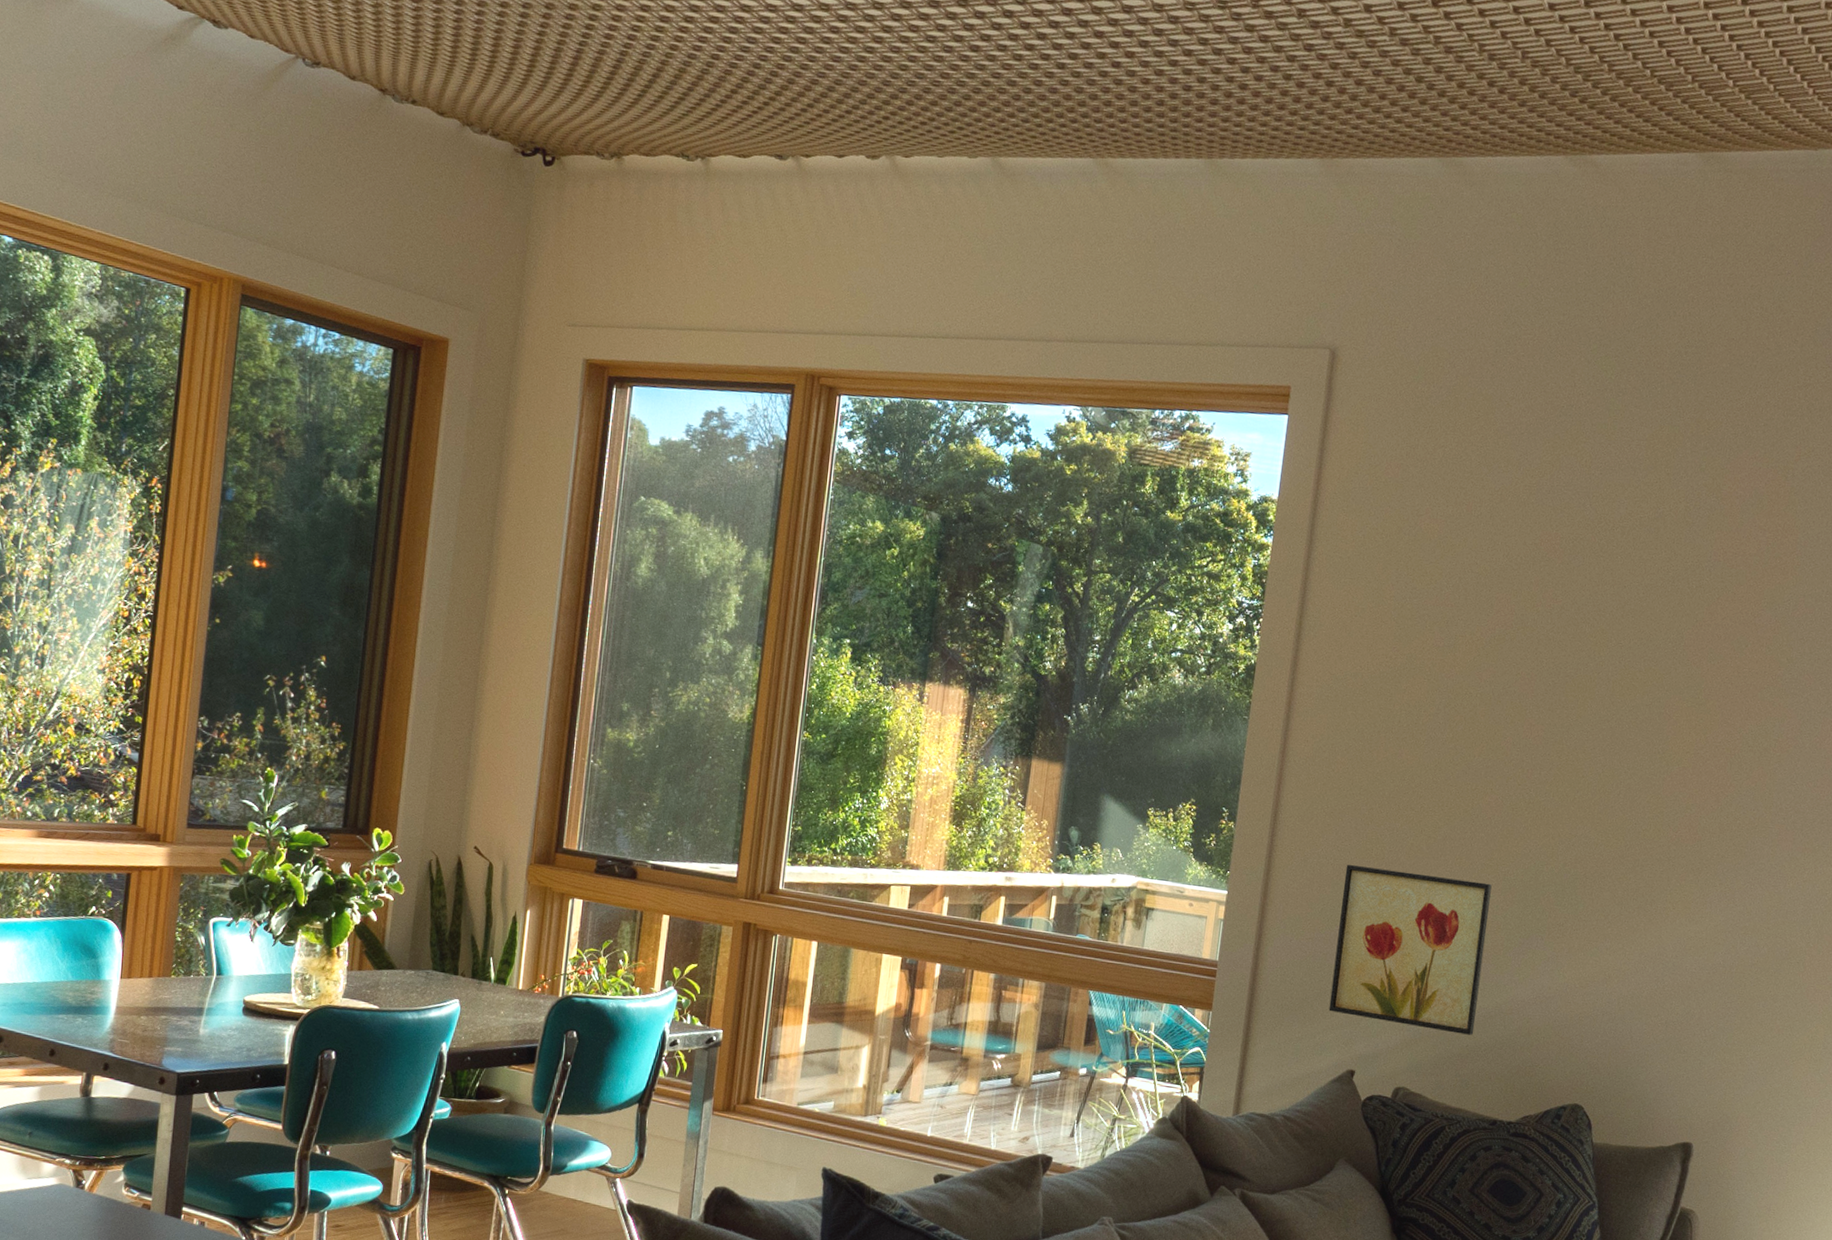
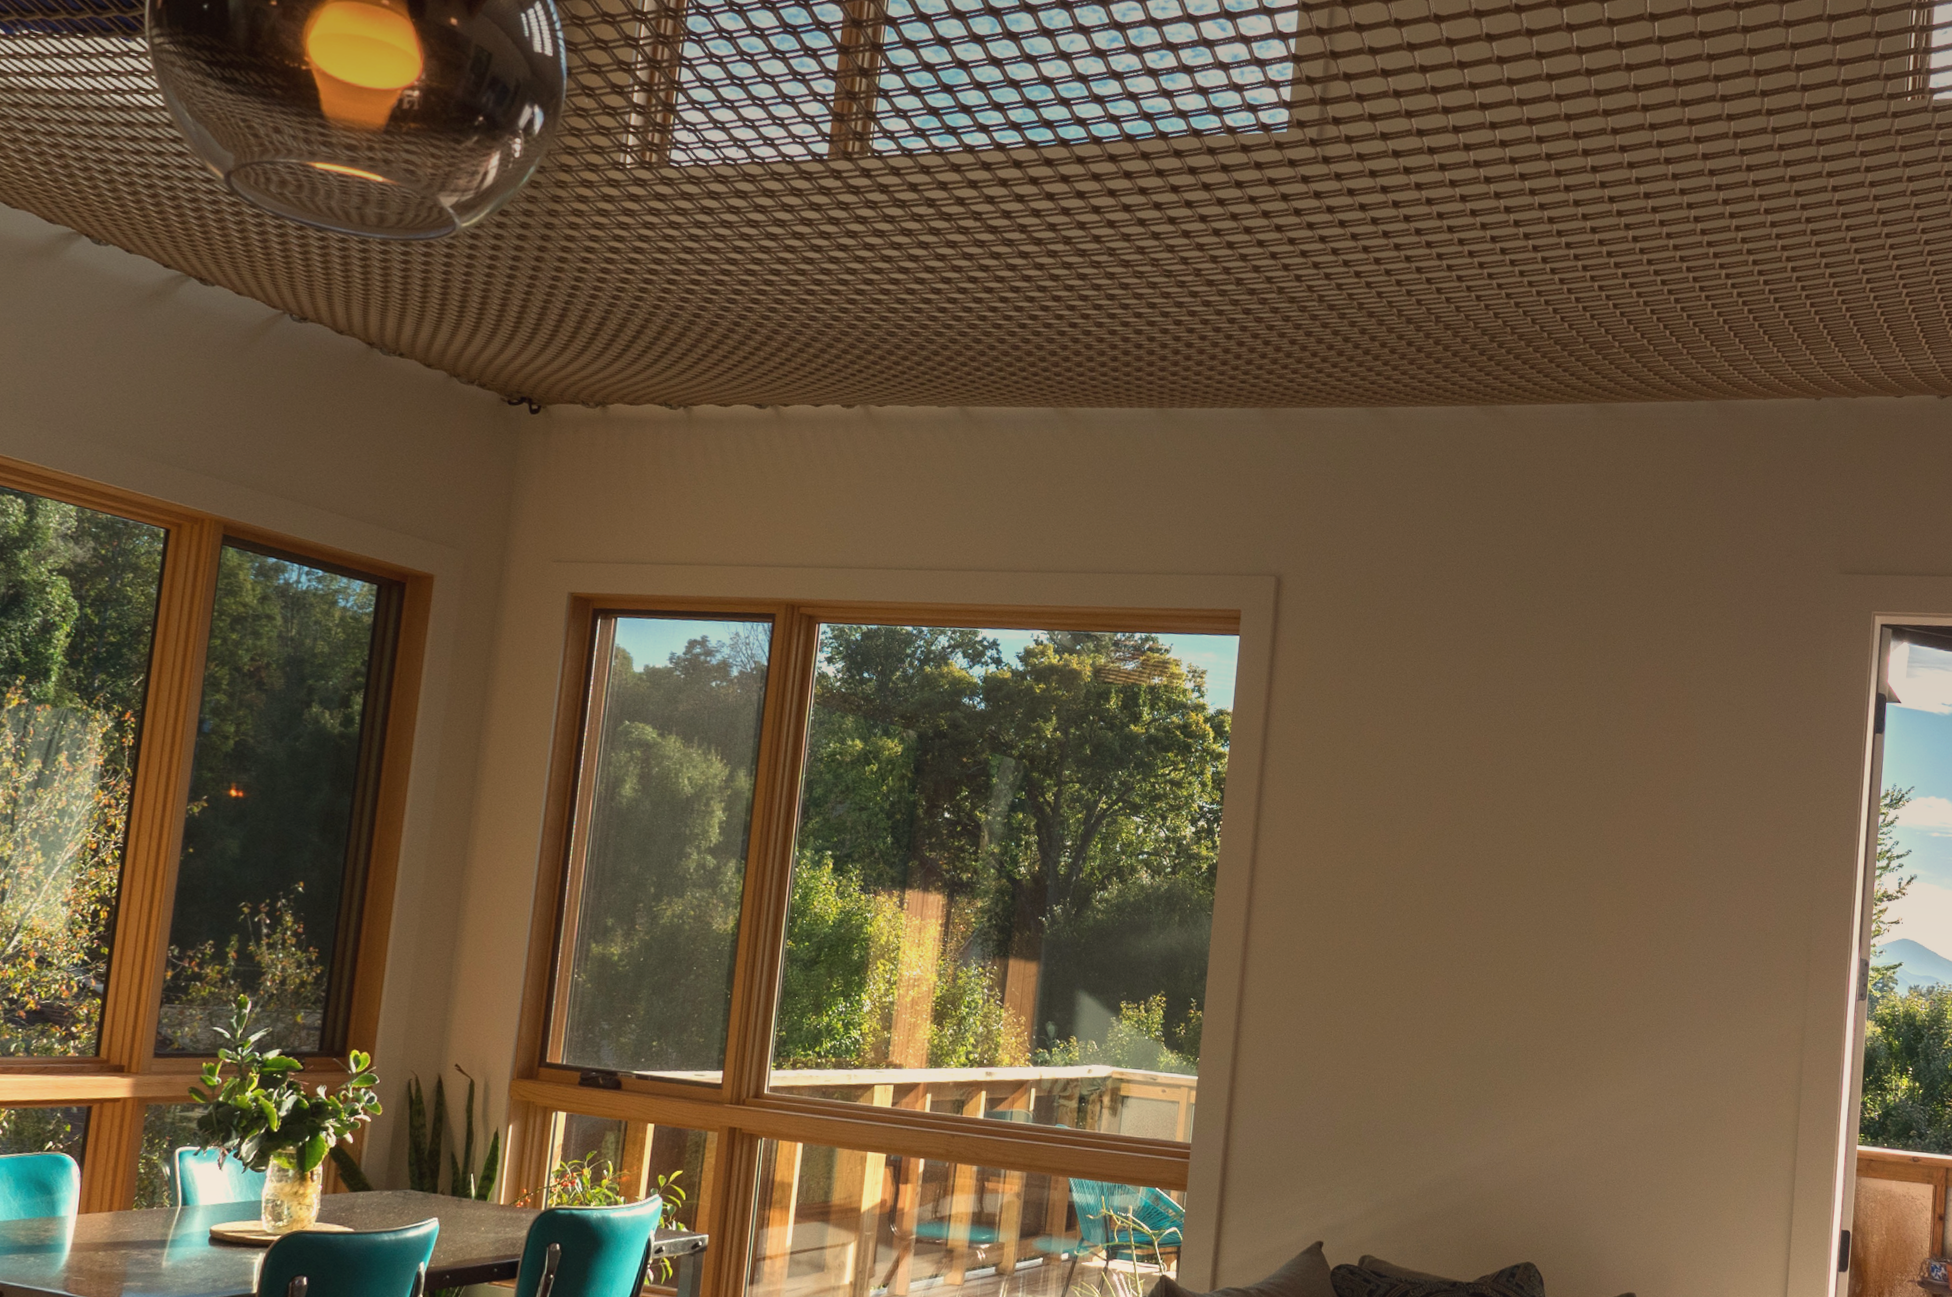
wall art: present [1328,864,1492,1035] -> none [1296,1046,1442,1202]

